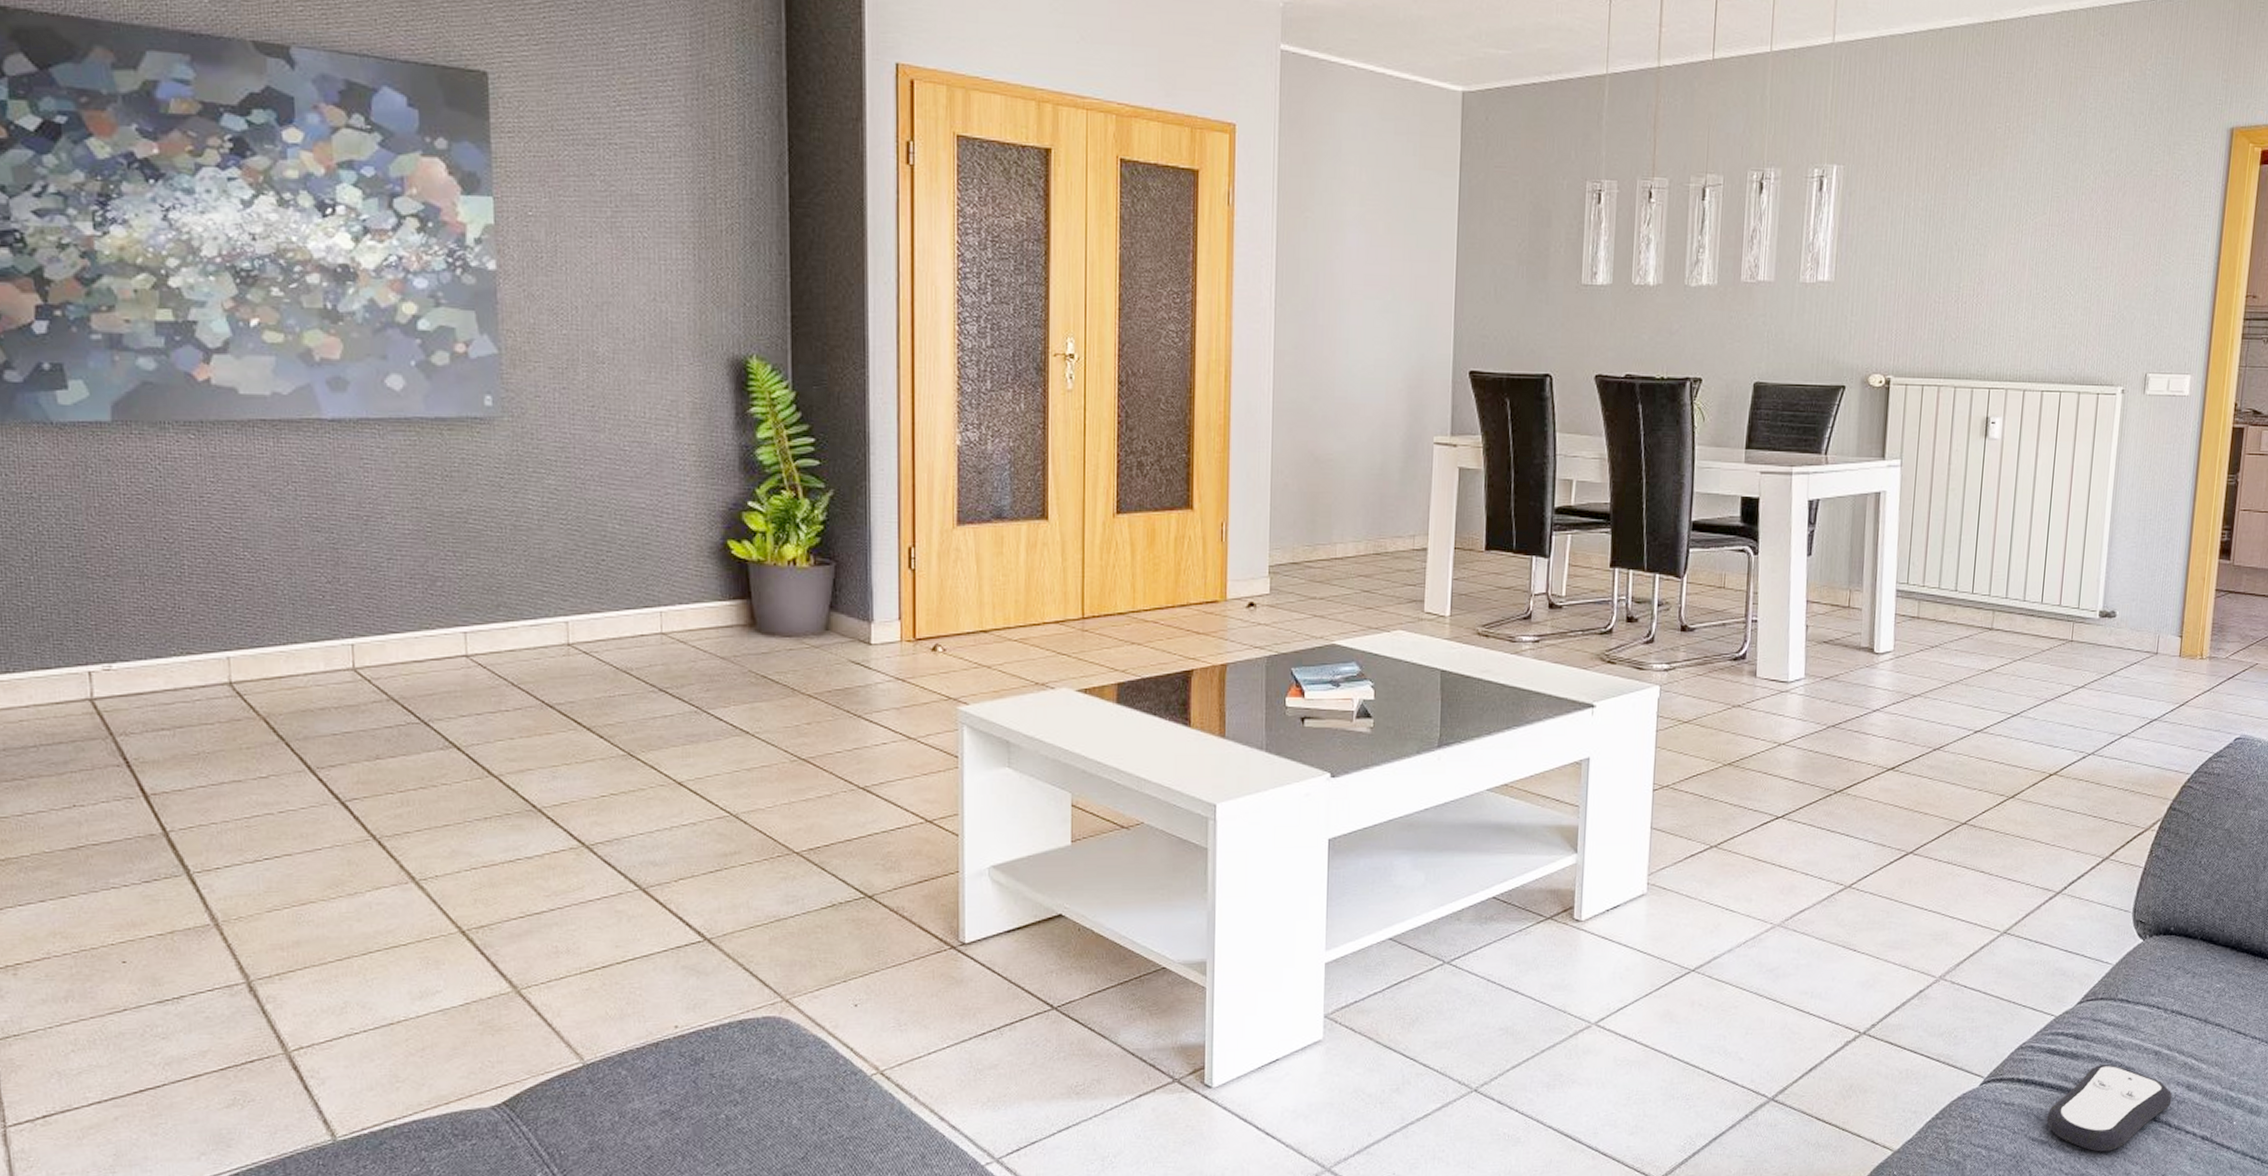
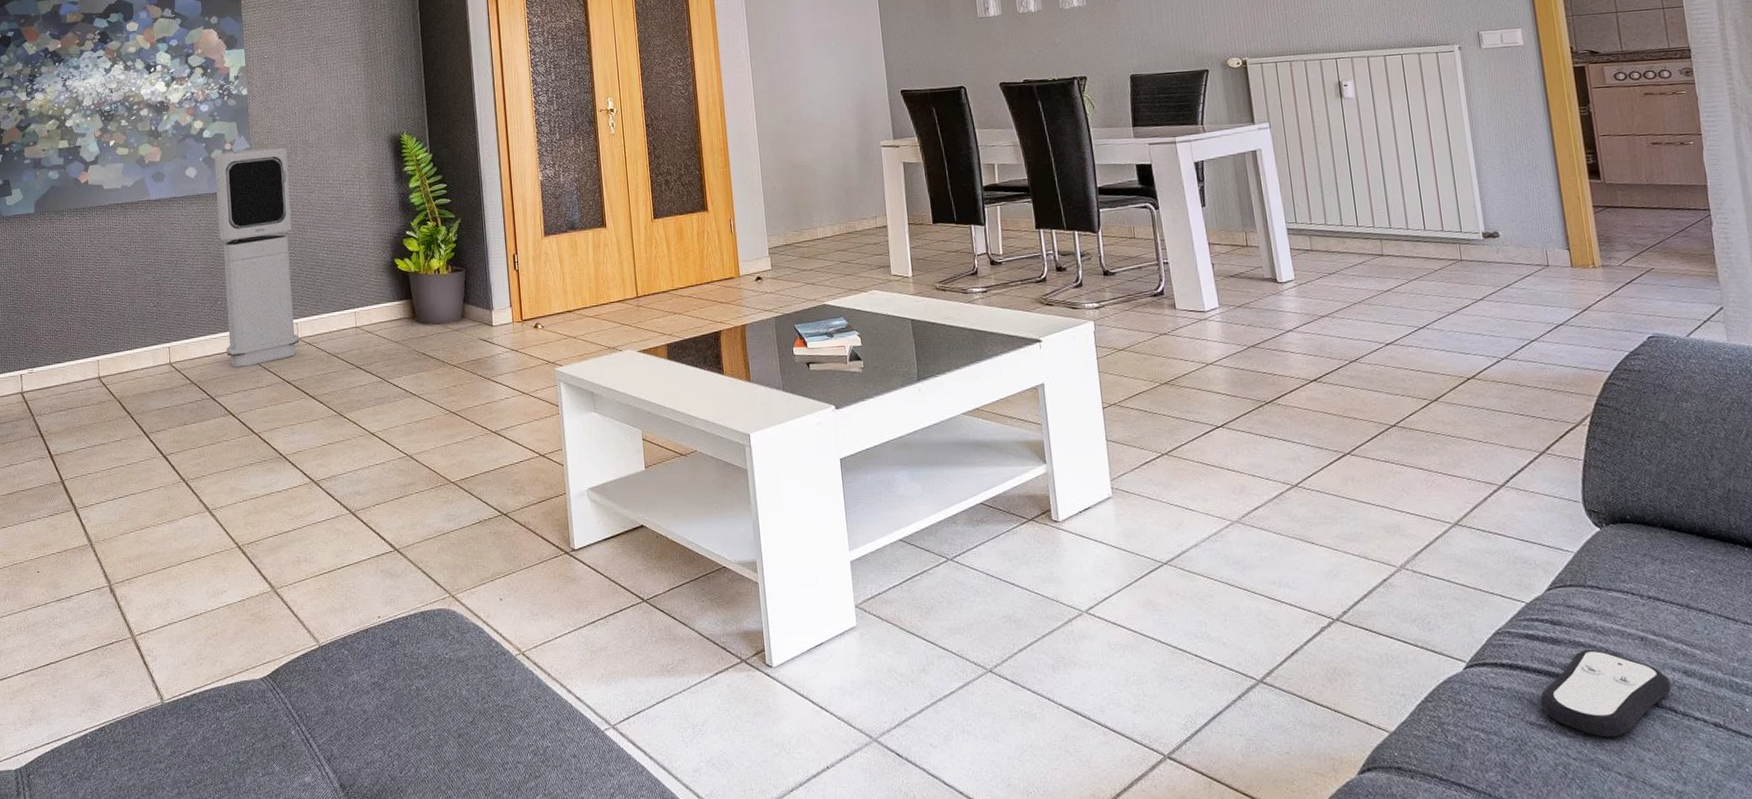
air purifier: none [436,354,571,680] -> present [214,147,300,368]

